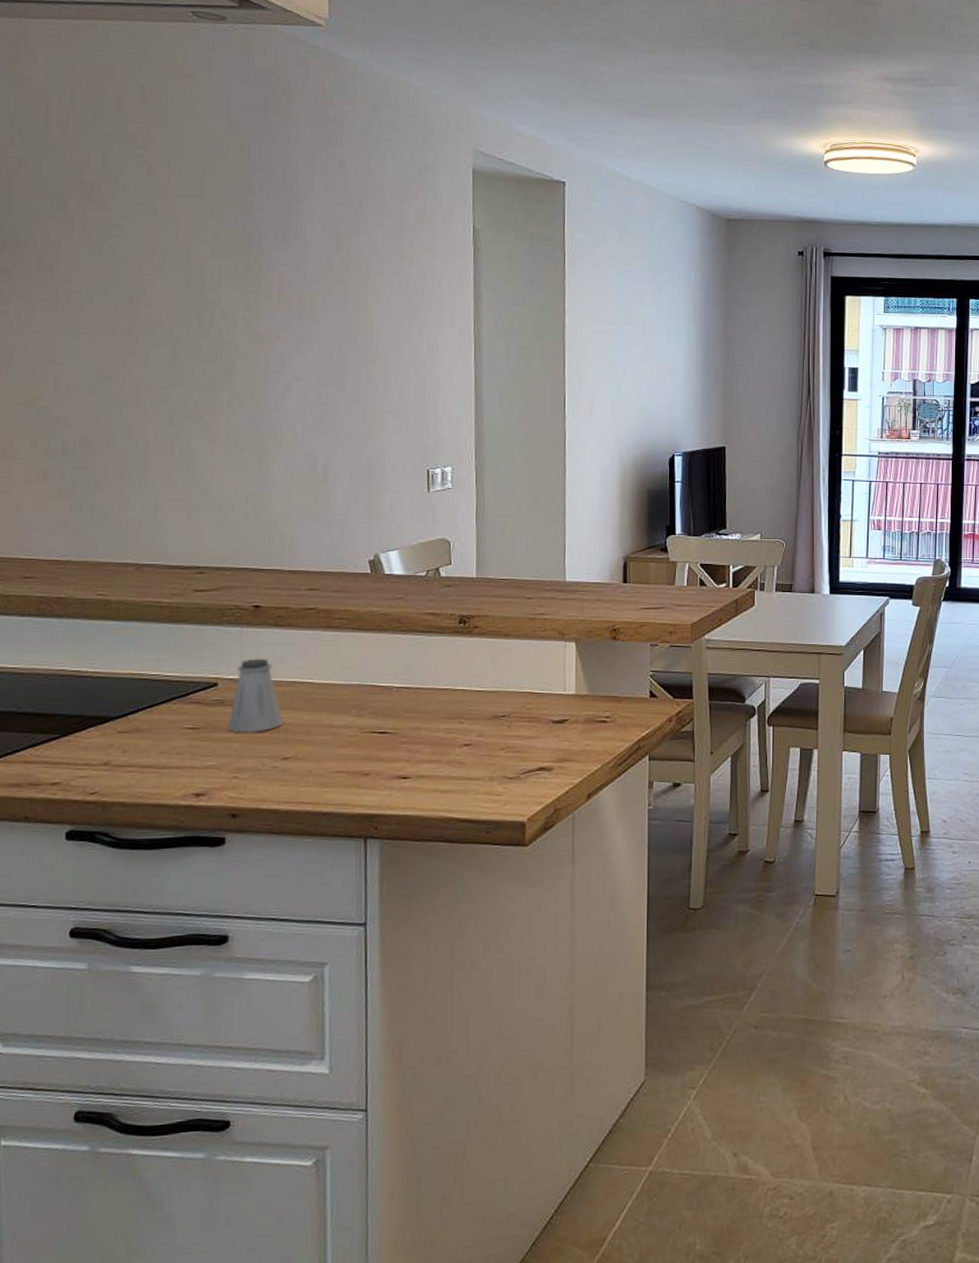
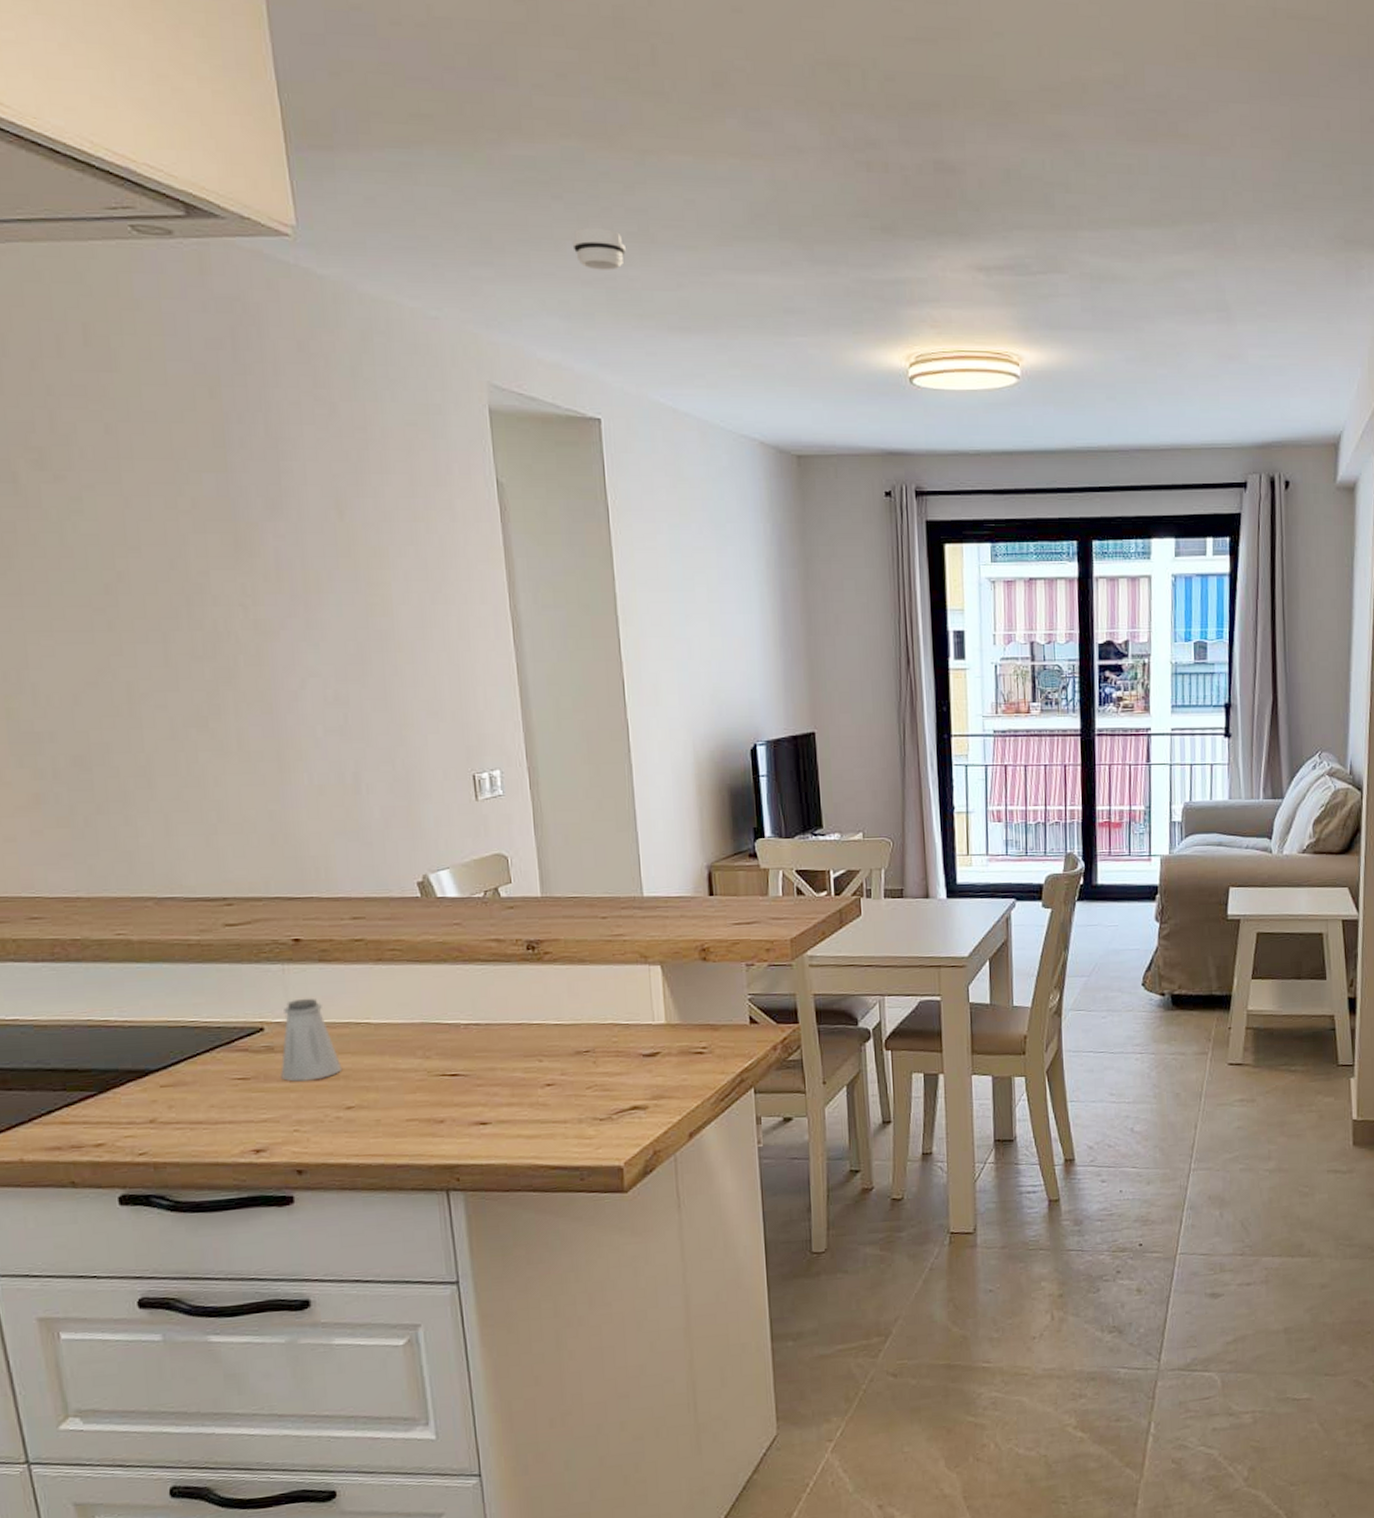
smoke detector: none [555,32,598,66] -> present [572,228,626,270]

